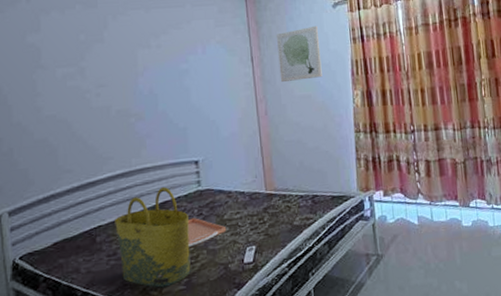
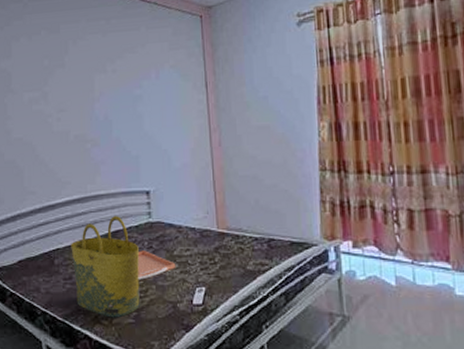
wall art: present [277,25,322,83] -> none [233,47,283,111]

